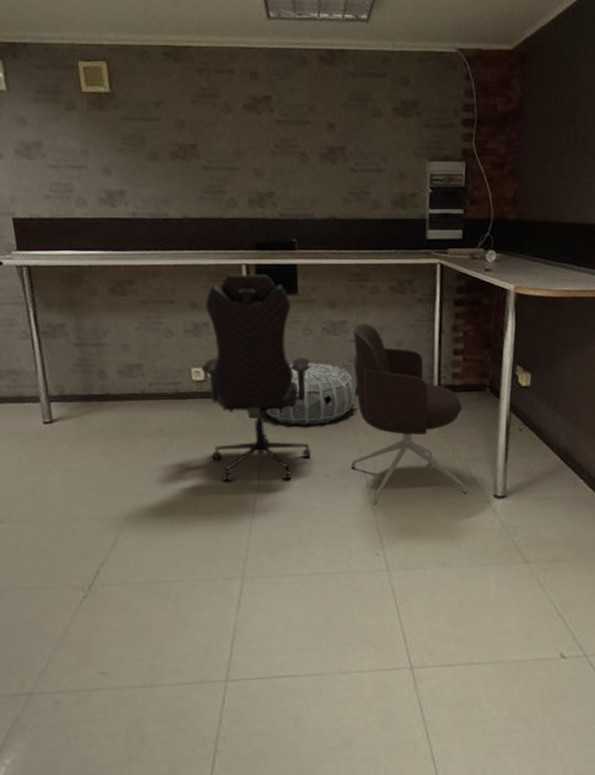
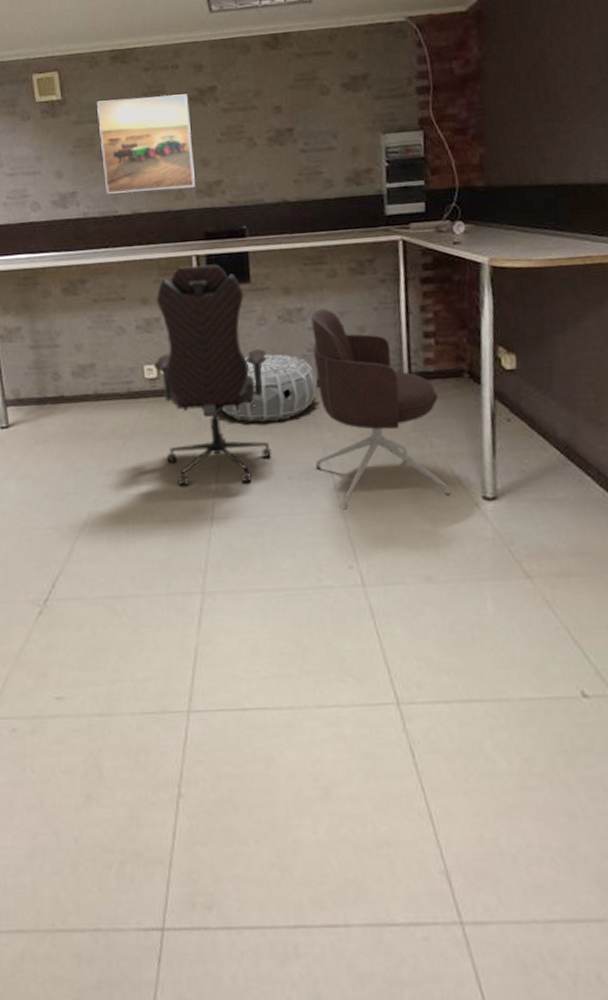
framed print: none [148,98,247,197] -> present [97,94,195,194]

